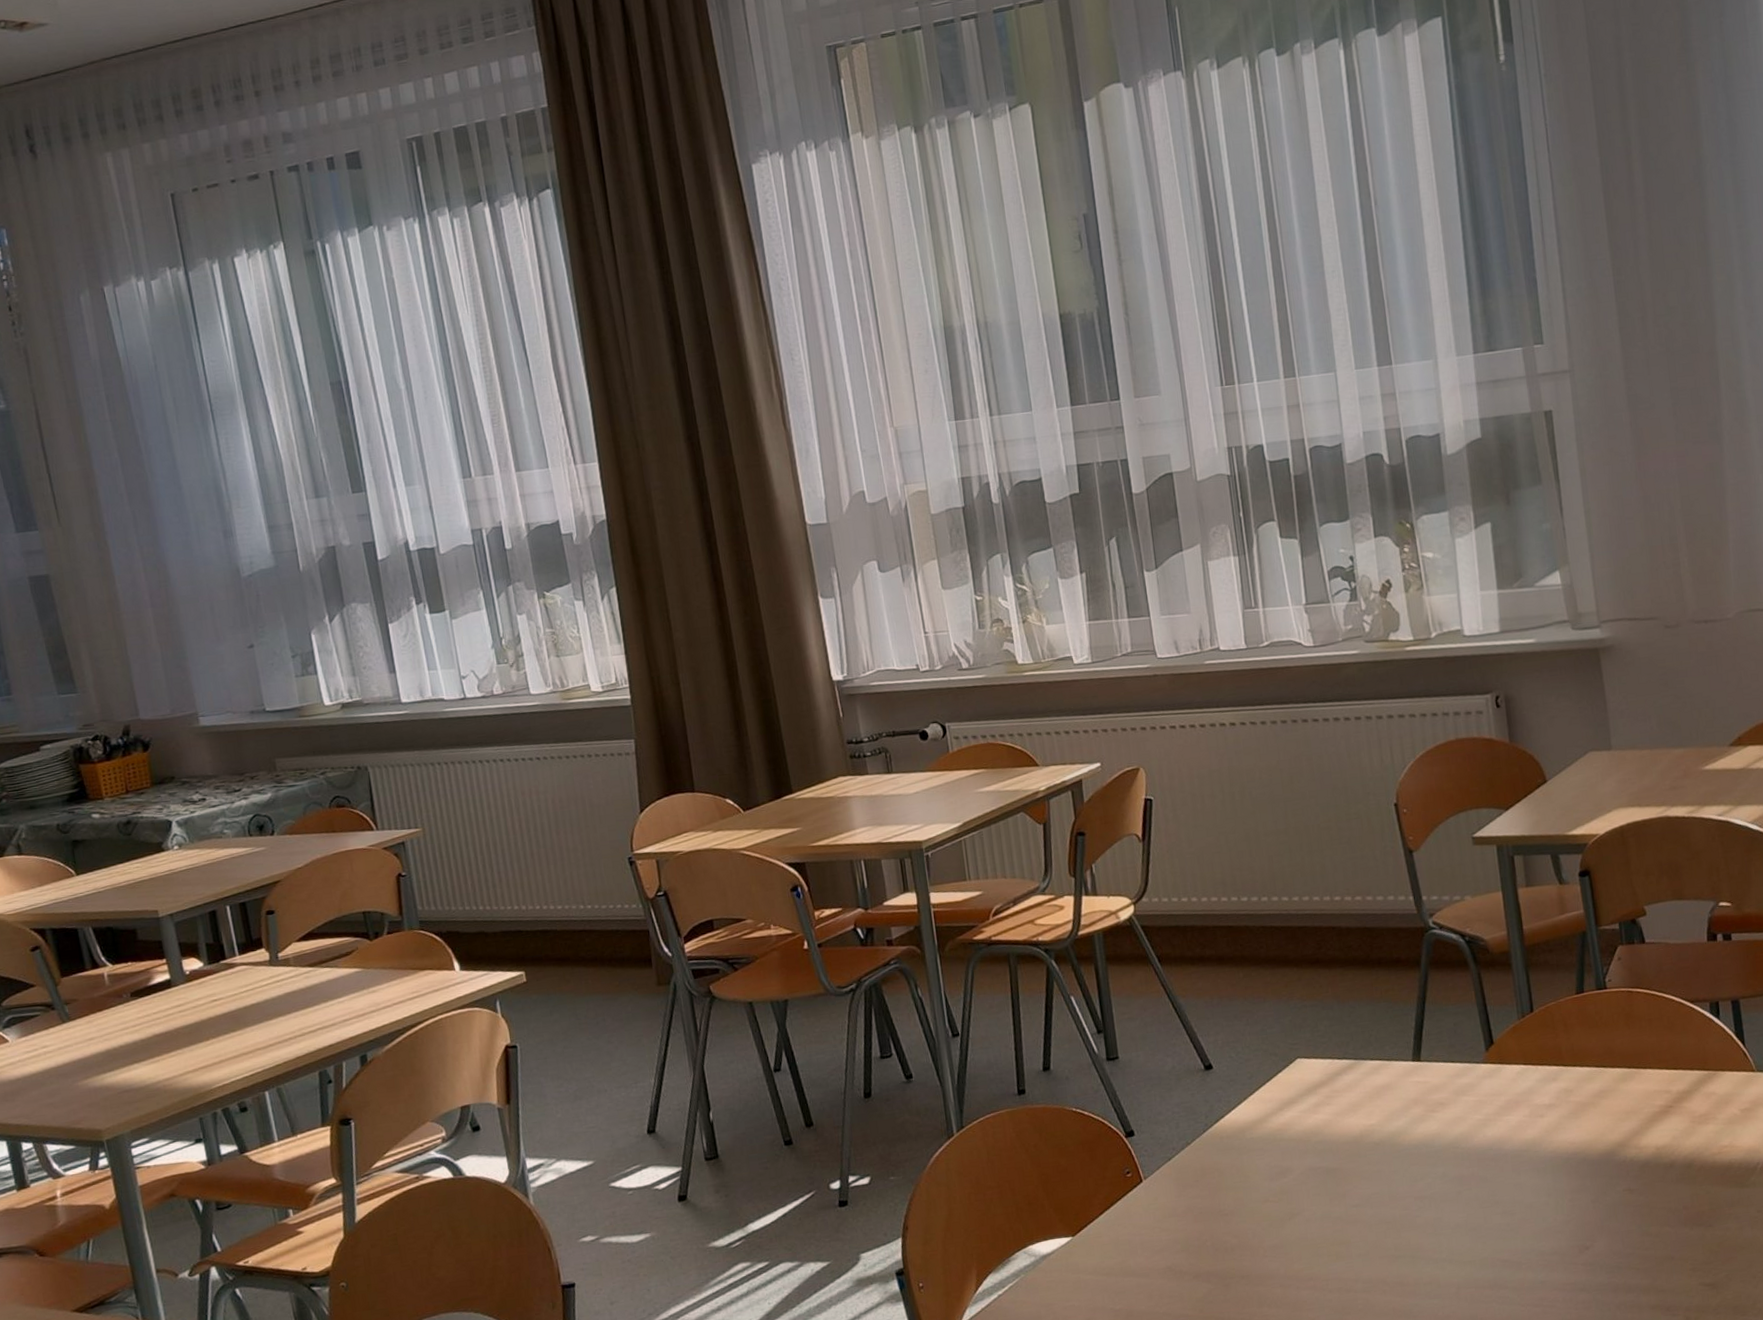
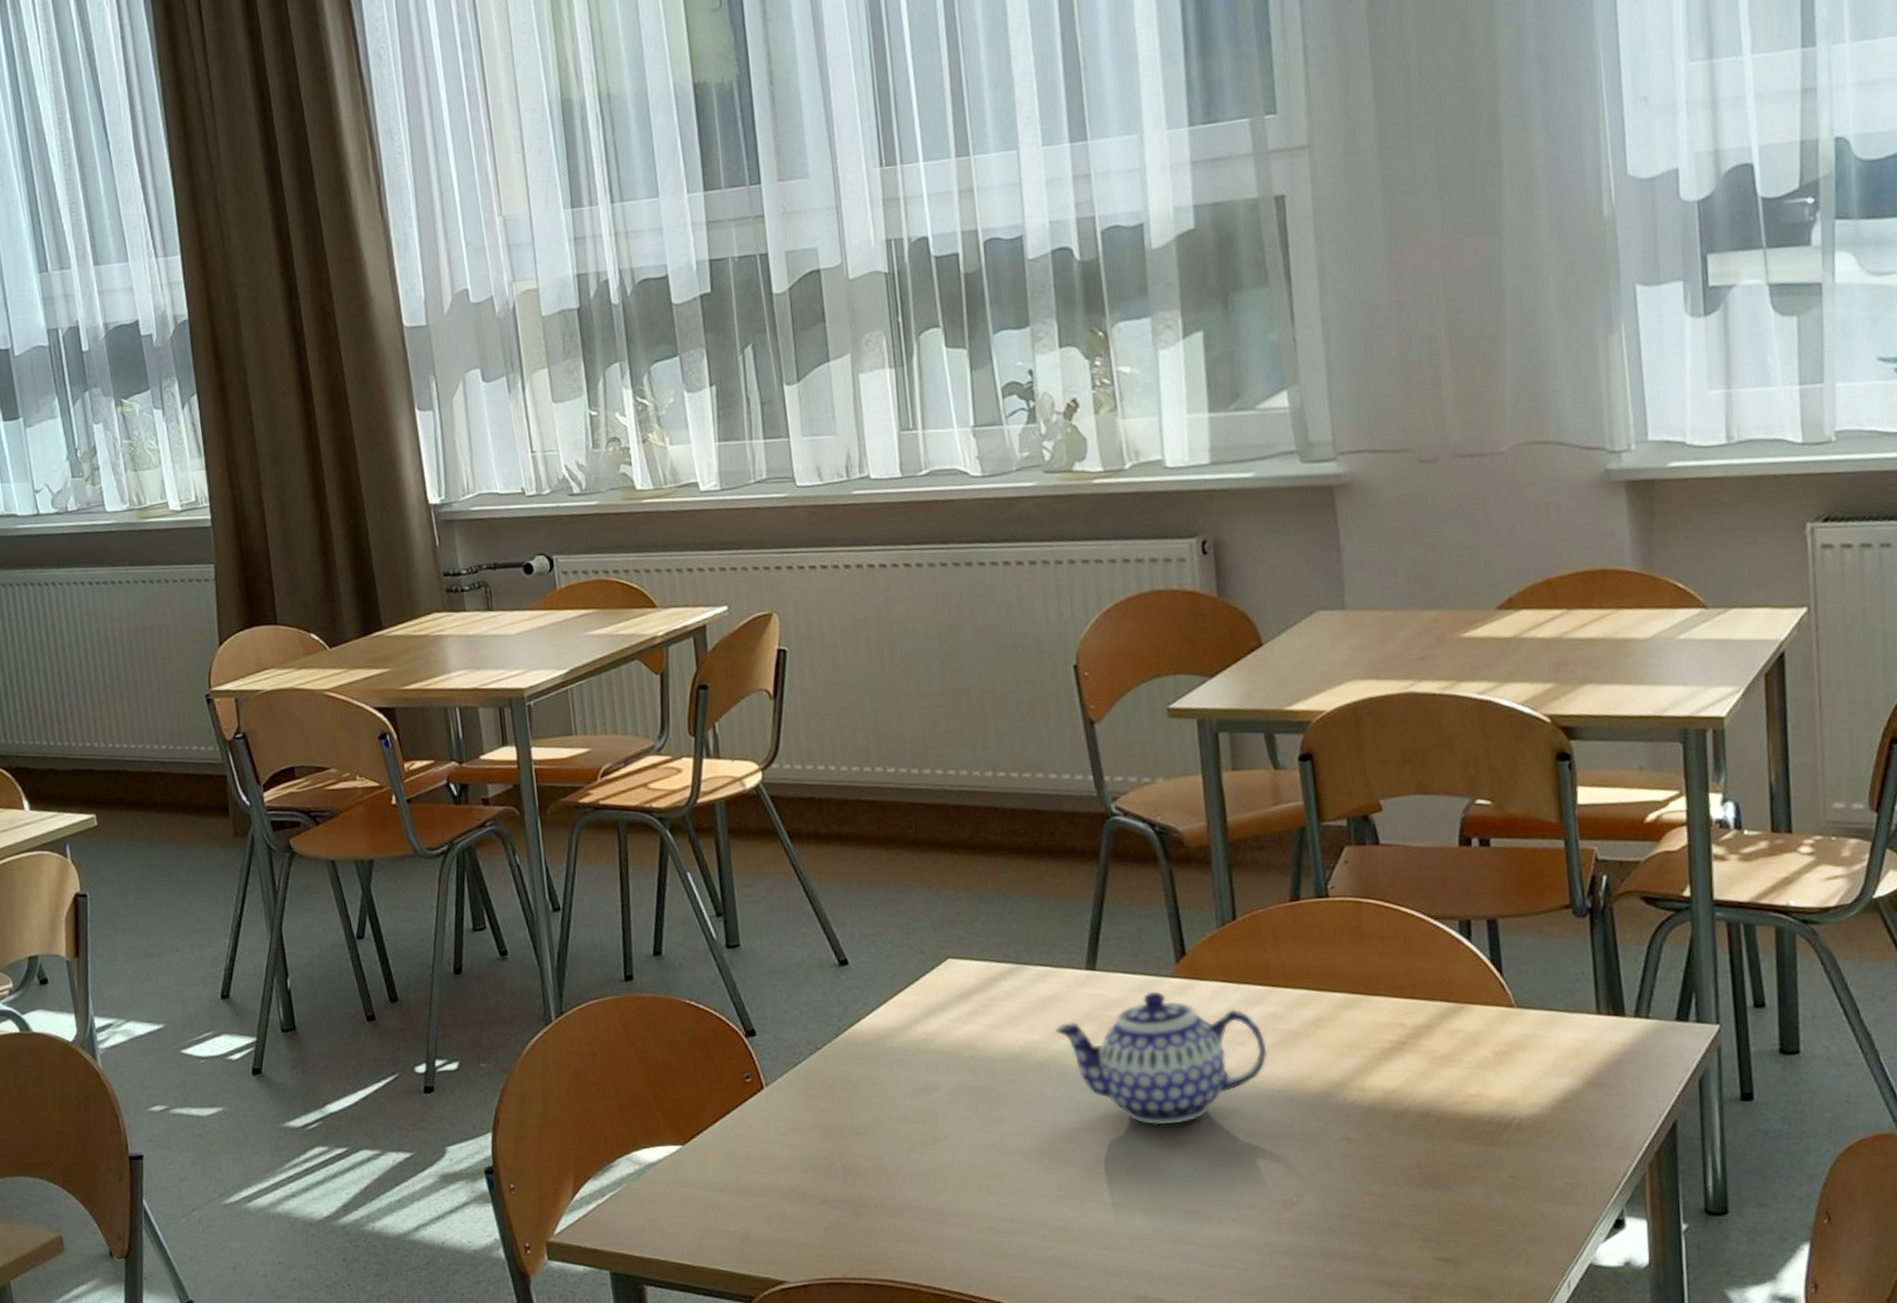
teapot: none [1388,1075,1562,1190] -> present [1055,991,1267,1125]

